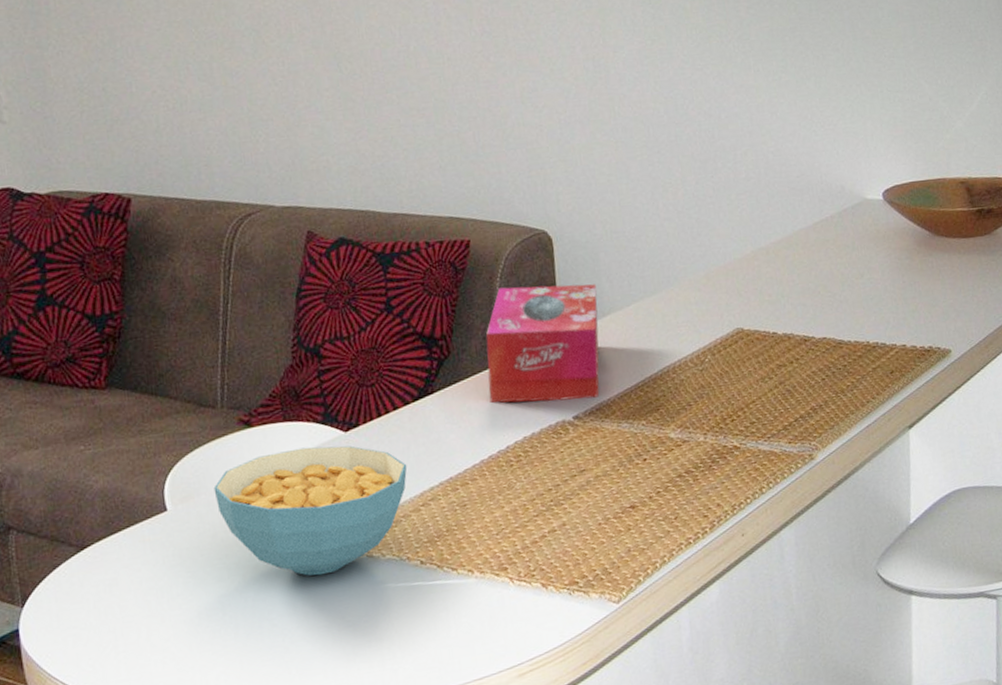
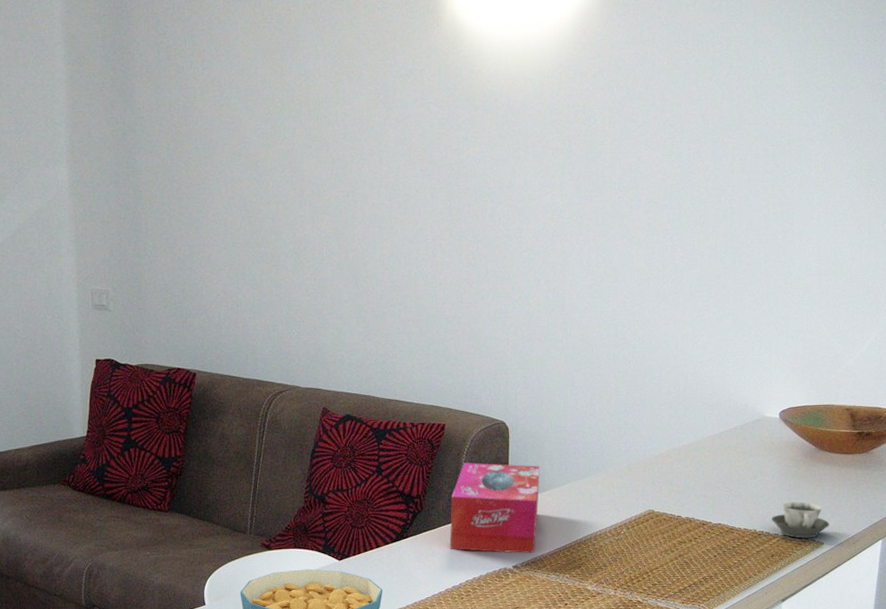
cup: none [885,301,956,348] -> present [771,501,830,539]

